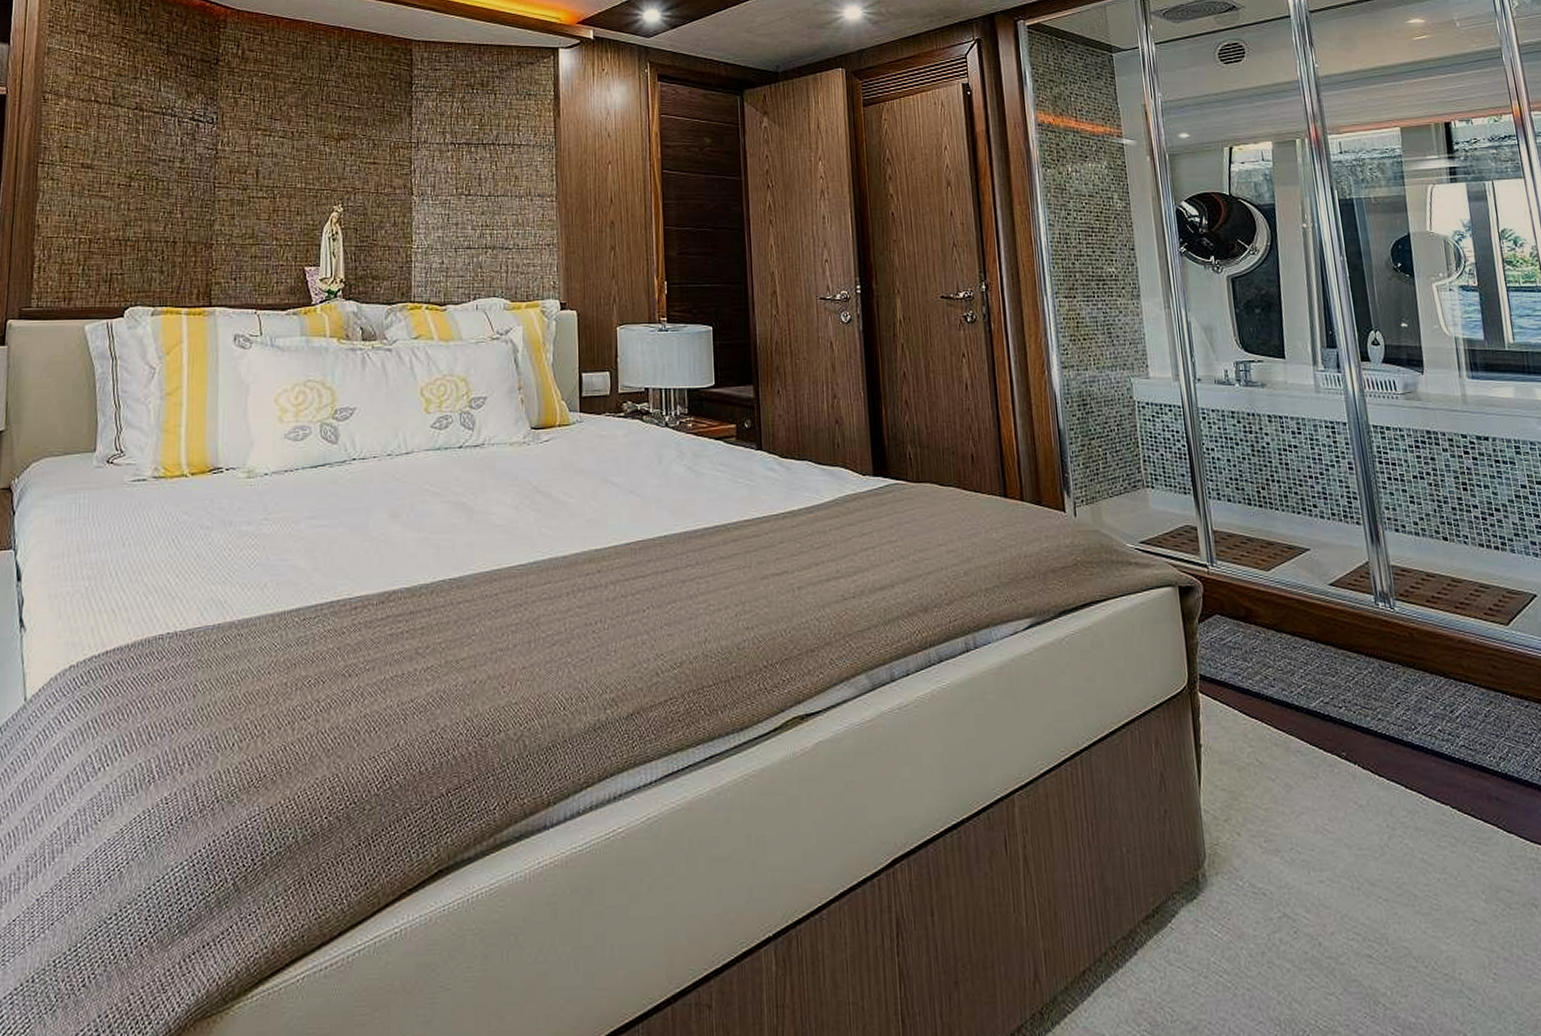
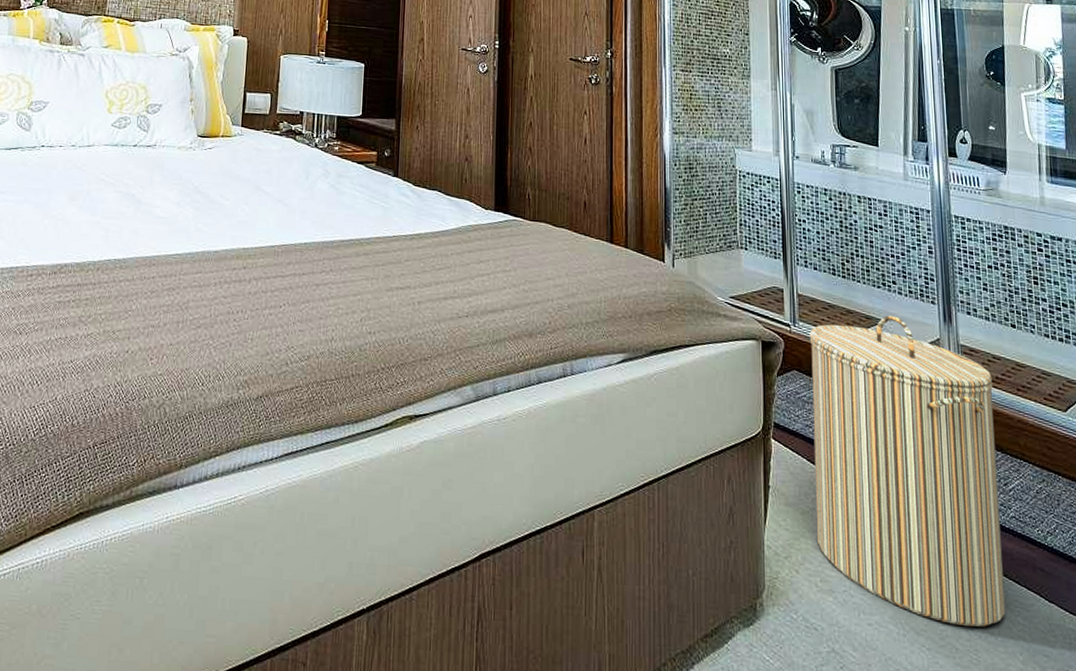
laundry hamper: none [1229,542,1463,871] -> present [809,315,1005,627]

